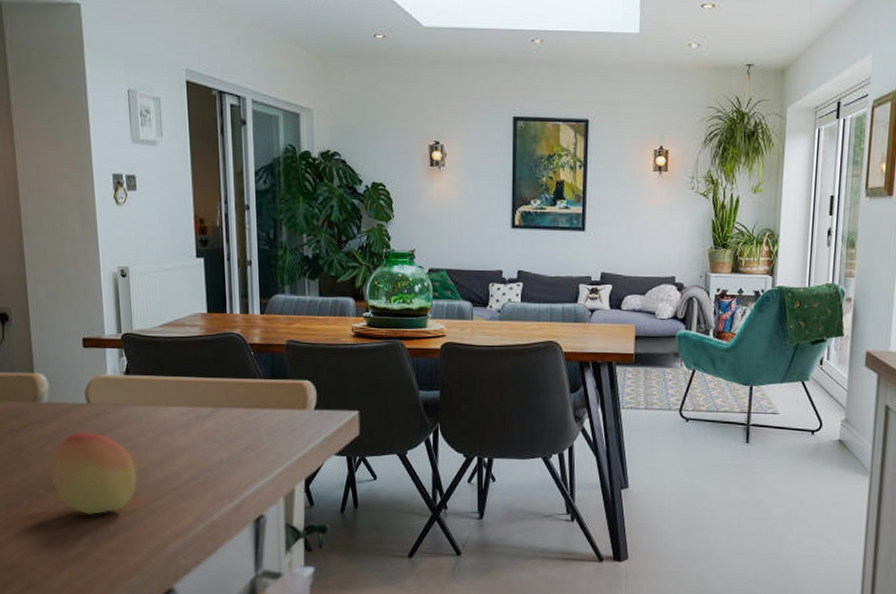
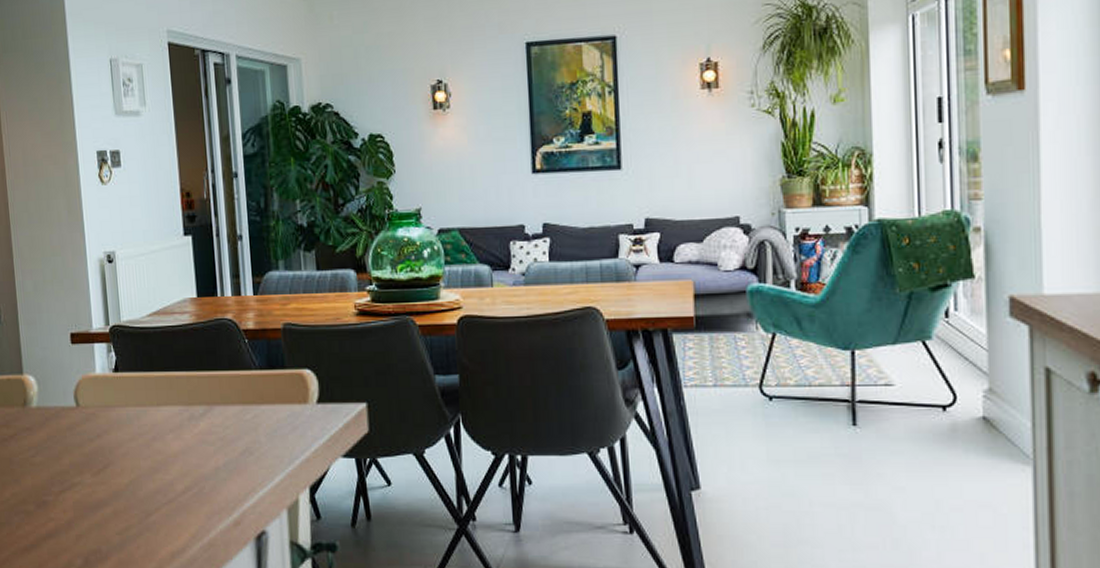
fruit: present [49,431,137,515] -> none [39,438,130,533]

